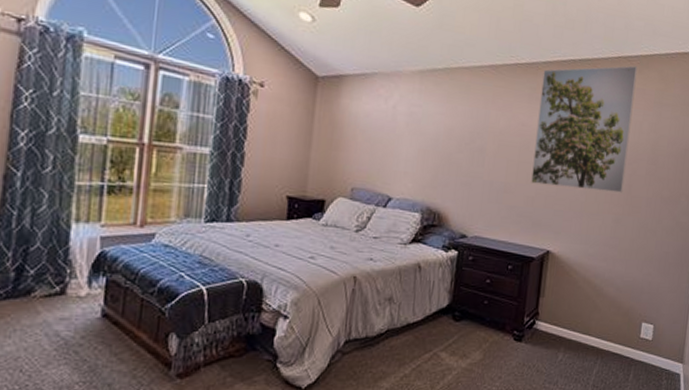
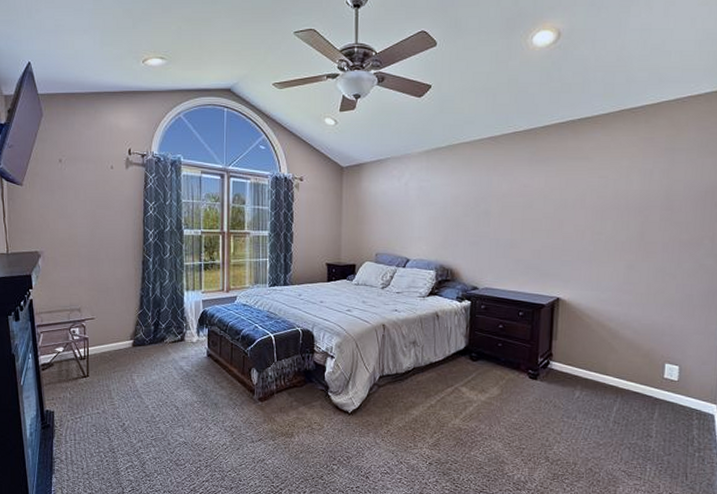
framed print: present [531,65,638,193] -> none [536,117,644,240]

